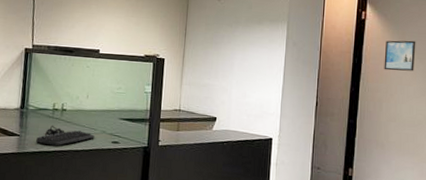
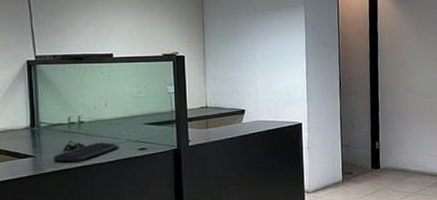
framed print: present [384,40,416,71] -> none [397,14,425,45]

